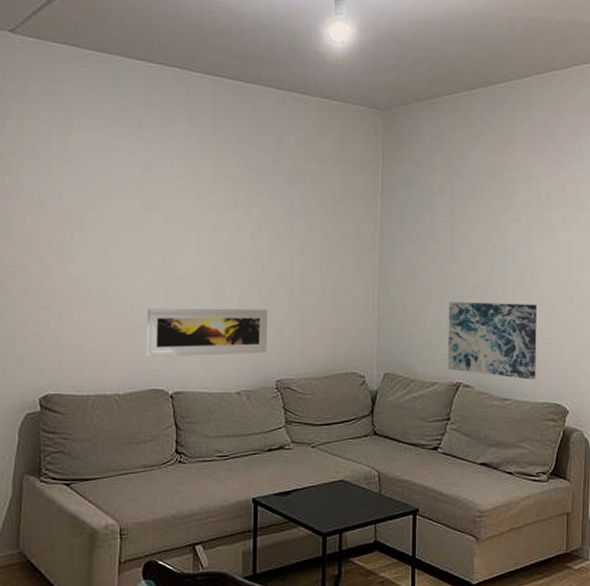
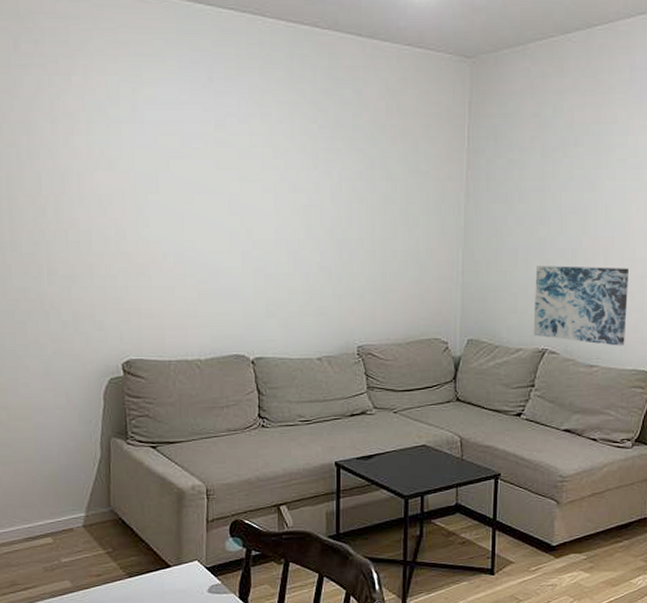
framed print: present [147,308,268,357] -> none [225,273,349,322]

